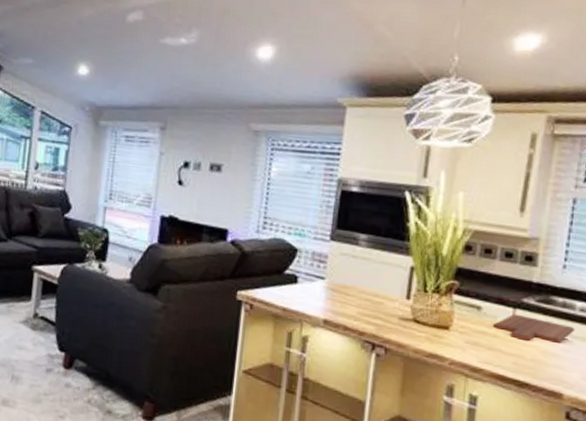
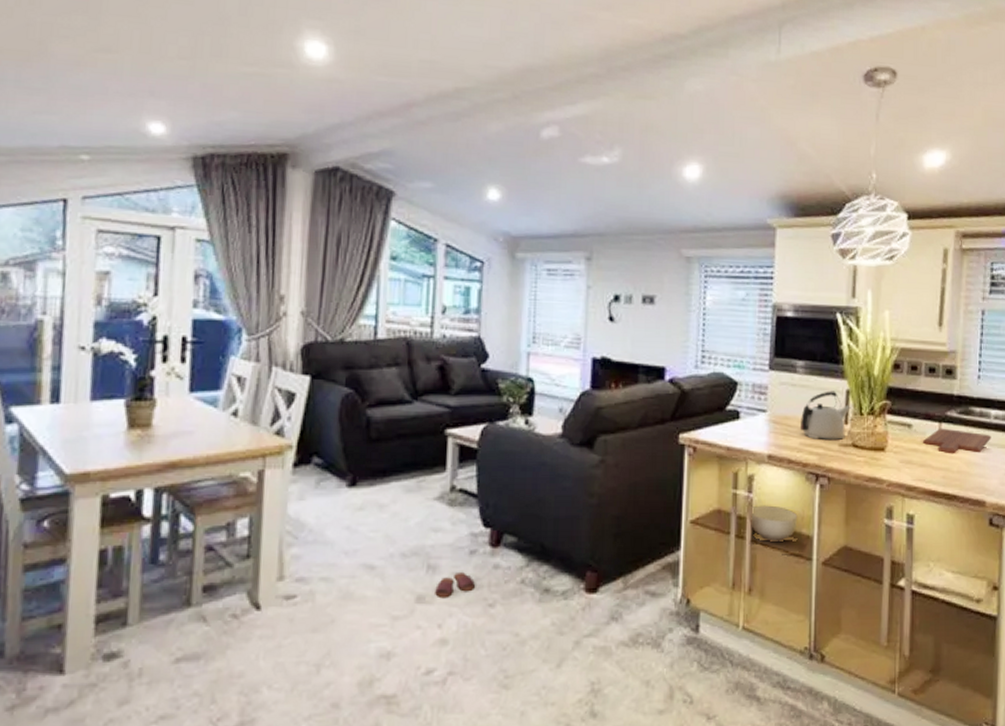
slippers: none [17,385,49,405] -> present [435,573,475,597]
bowl: none [301,365,351,402] -> present [749,505,798,541]
kettle: none [358,265,414,314] -> present [799,391,850,440]

